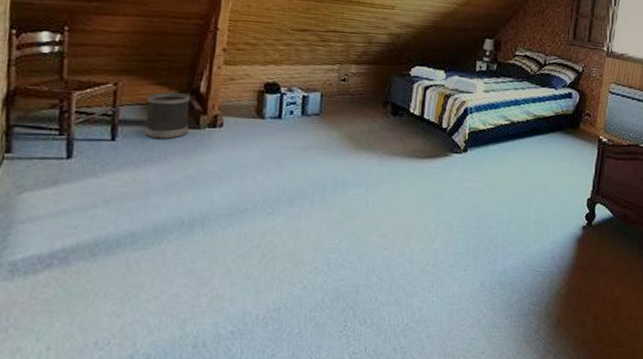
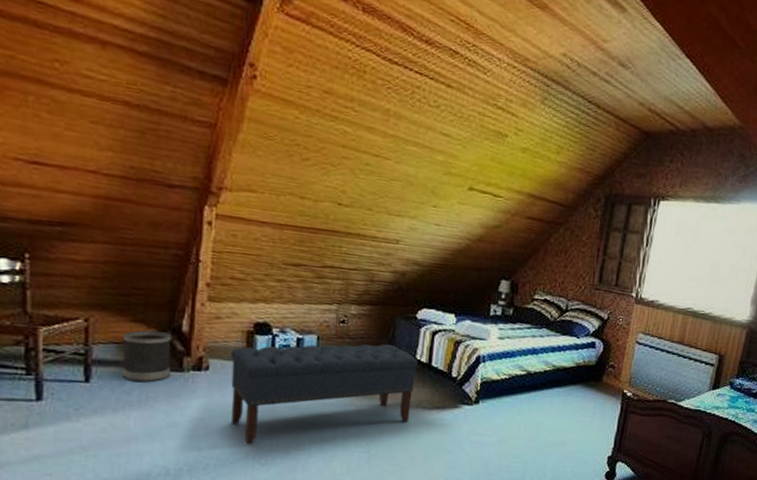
bench: none [241,99,412,195] -> present [230,344,418,444]

